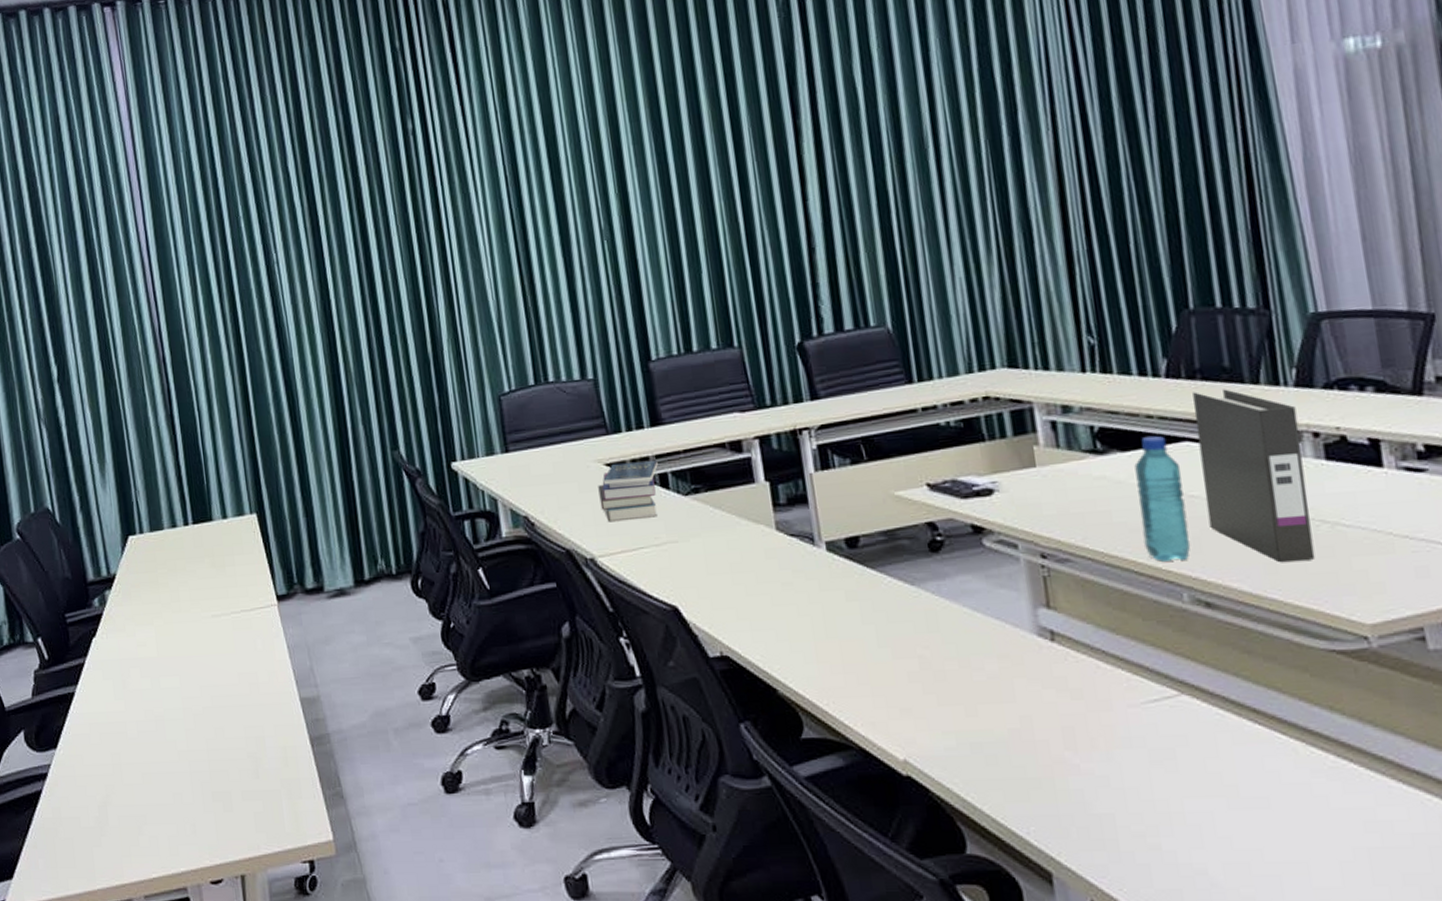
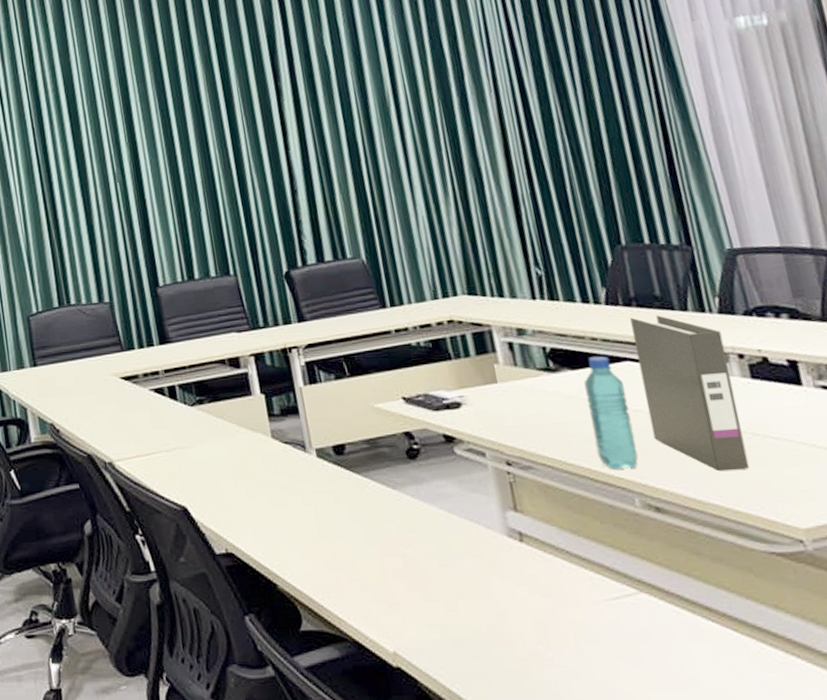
books: present [598,461,658,522] -> none [114,375,167,430]

